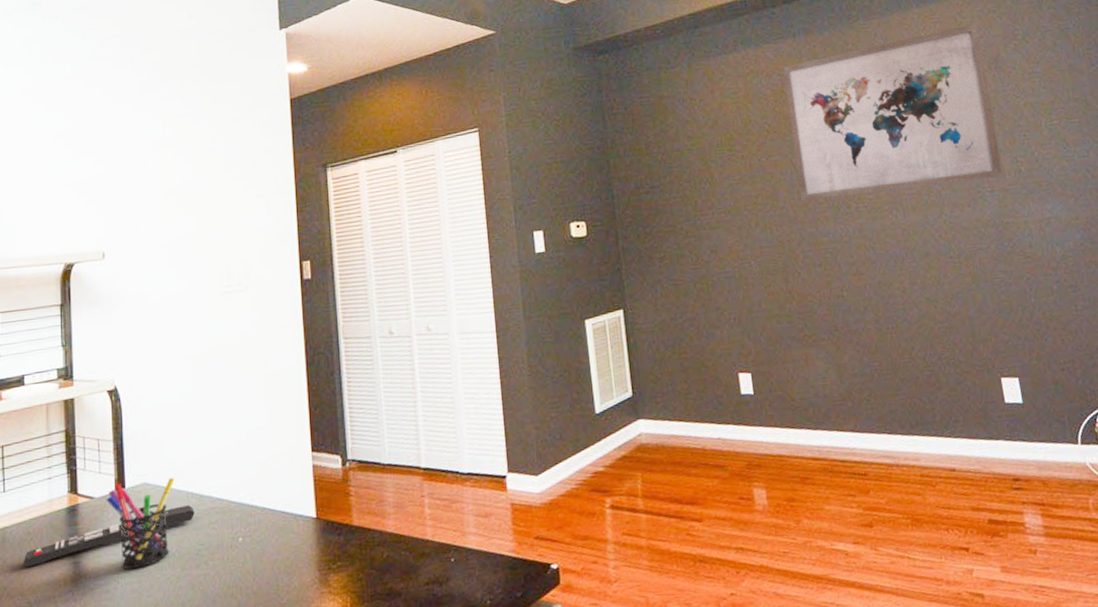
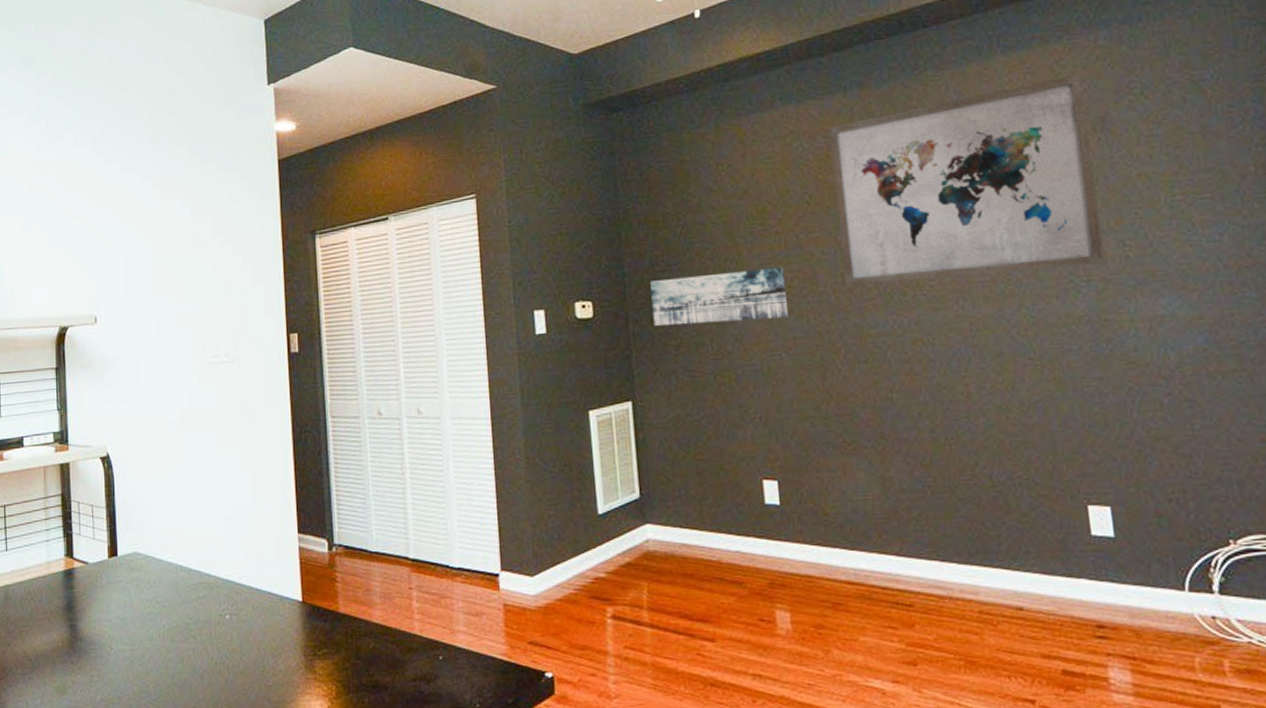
remote control: present [23,505,195,568] -> none [24,578,183,626]
pen holder: present [106,477,175,570] -> none [100,548,165,638]
wall art: none [636,187,755,241] -> present [650,268,788,326]

